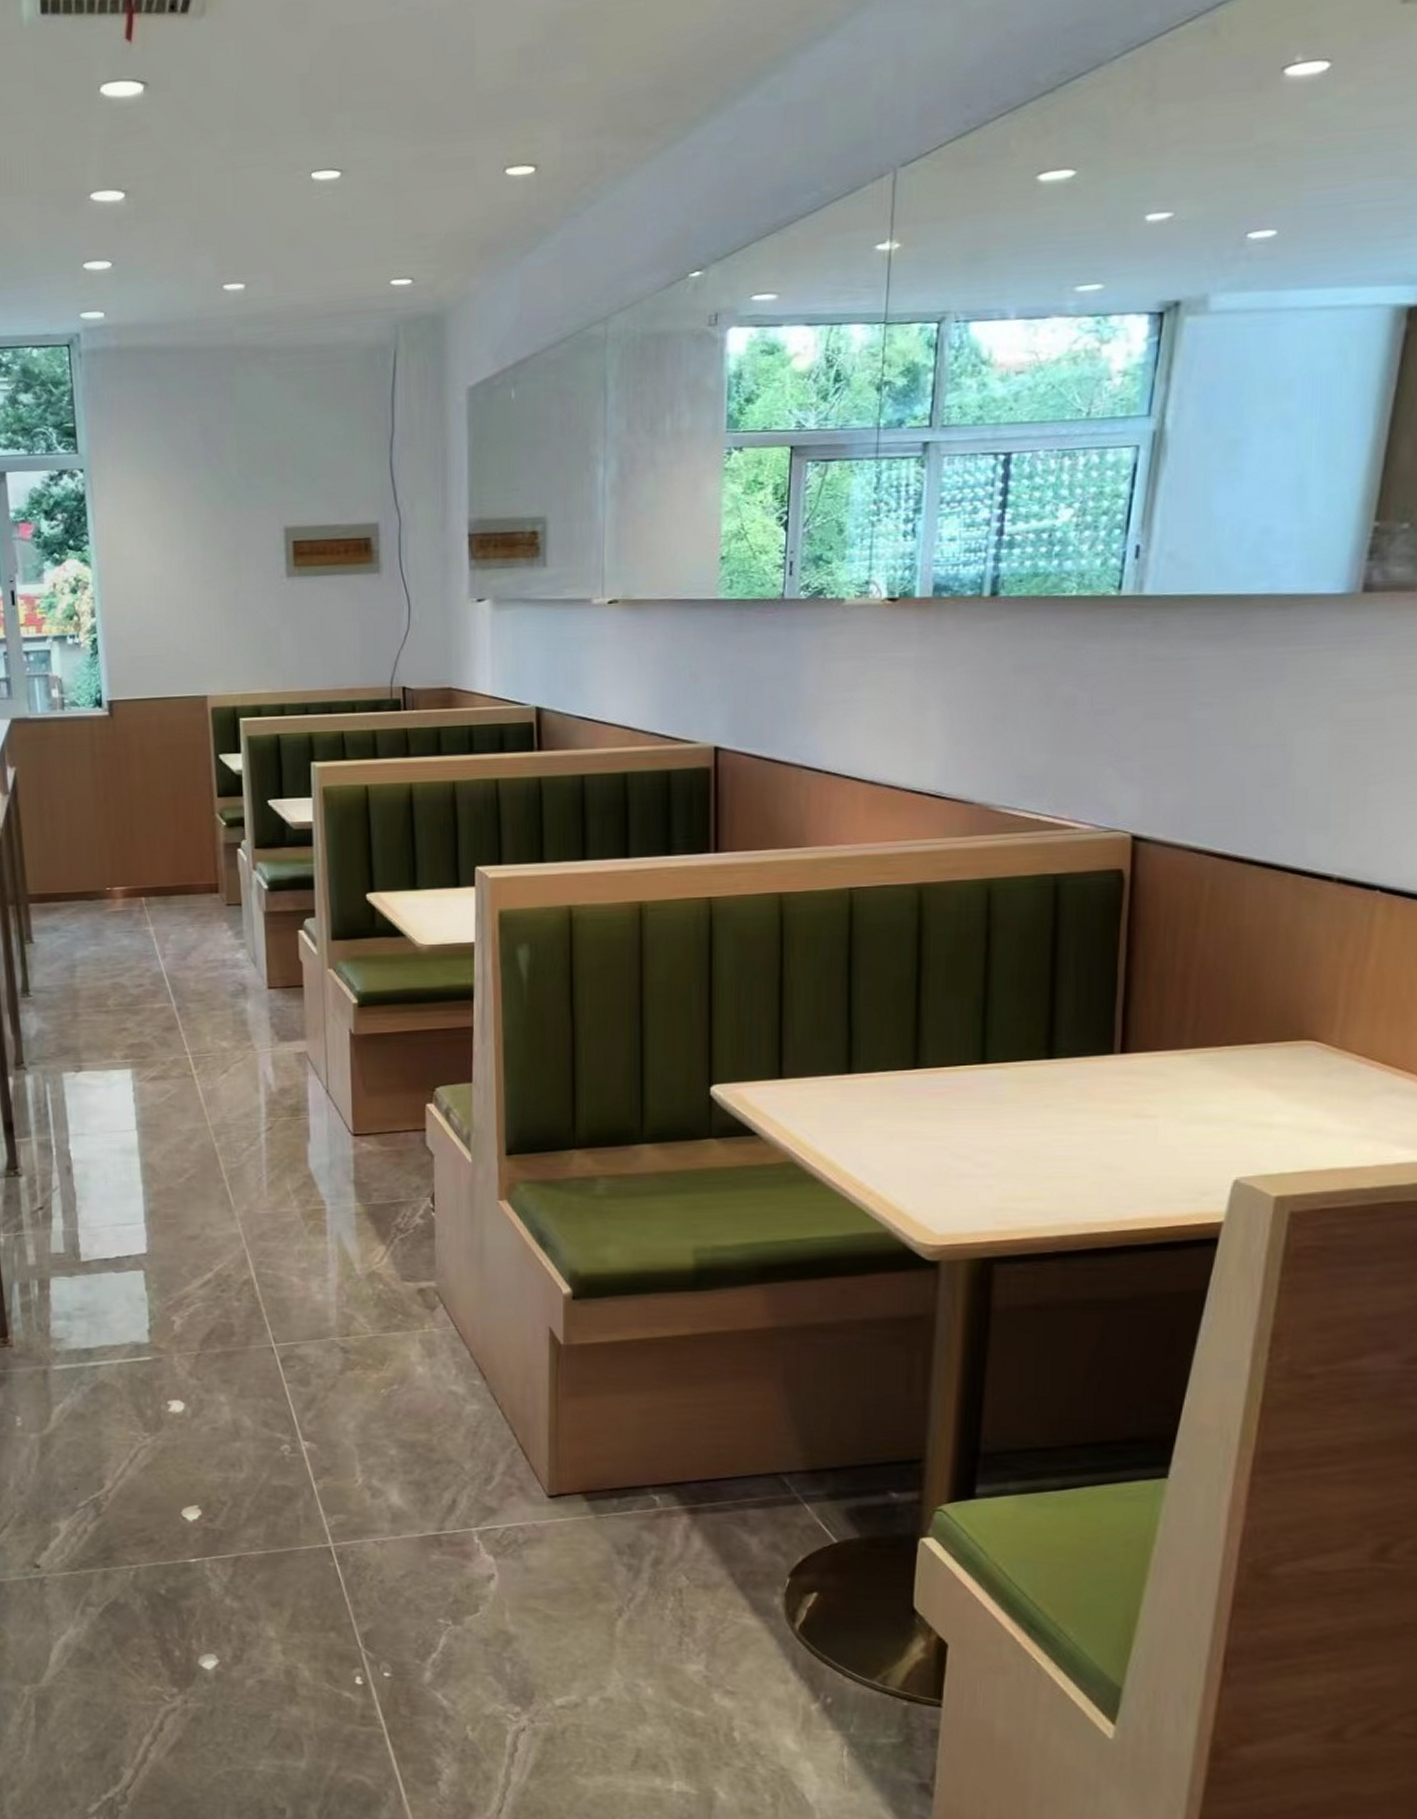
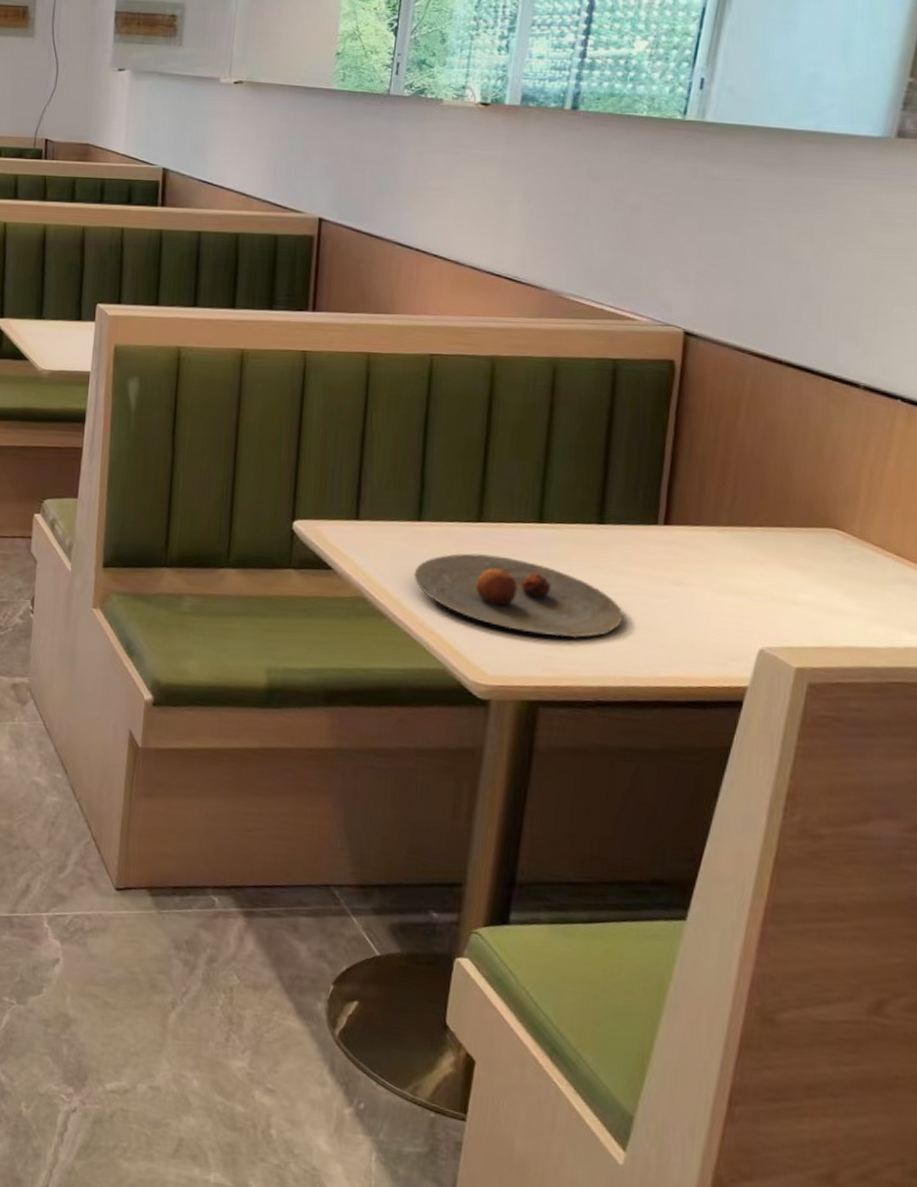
plate: none [847,1102,1081,1186] -> present [414,553,624,638]

